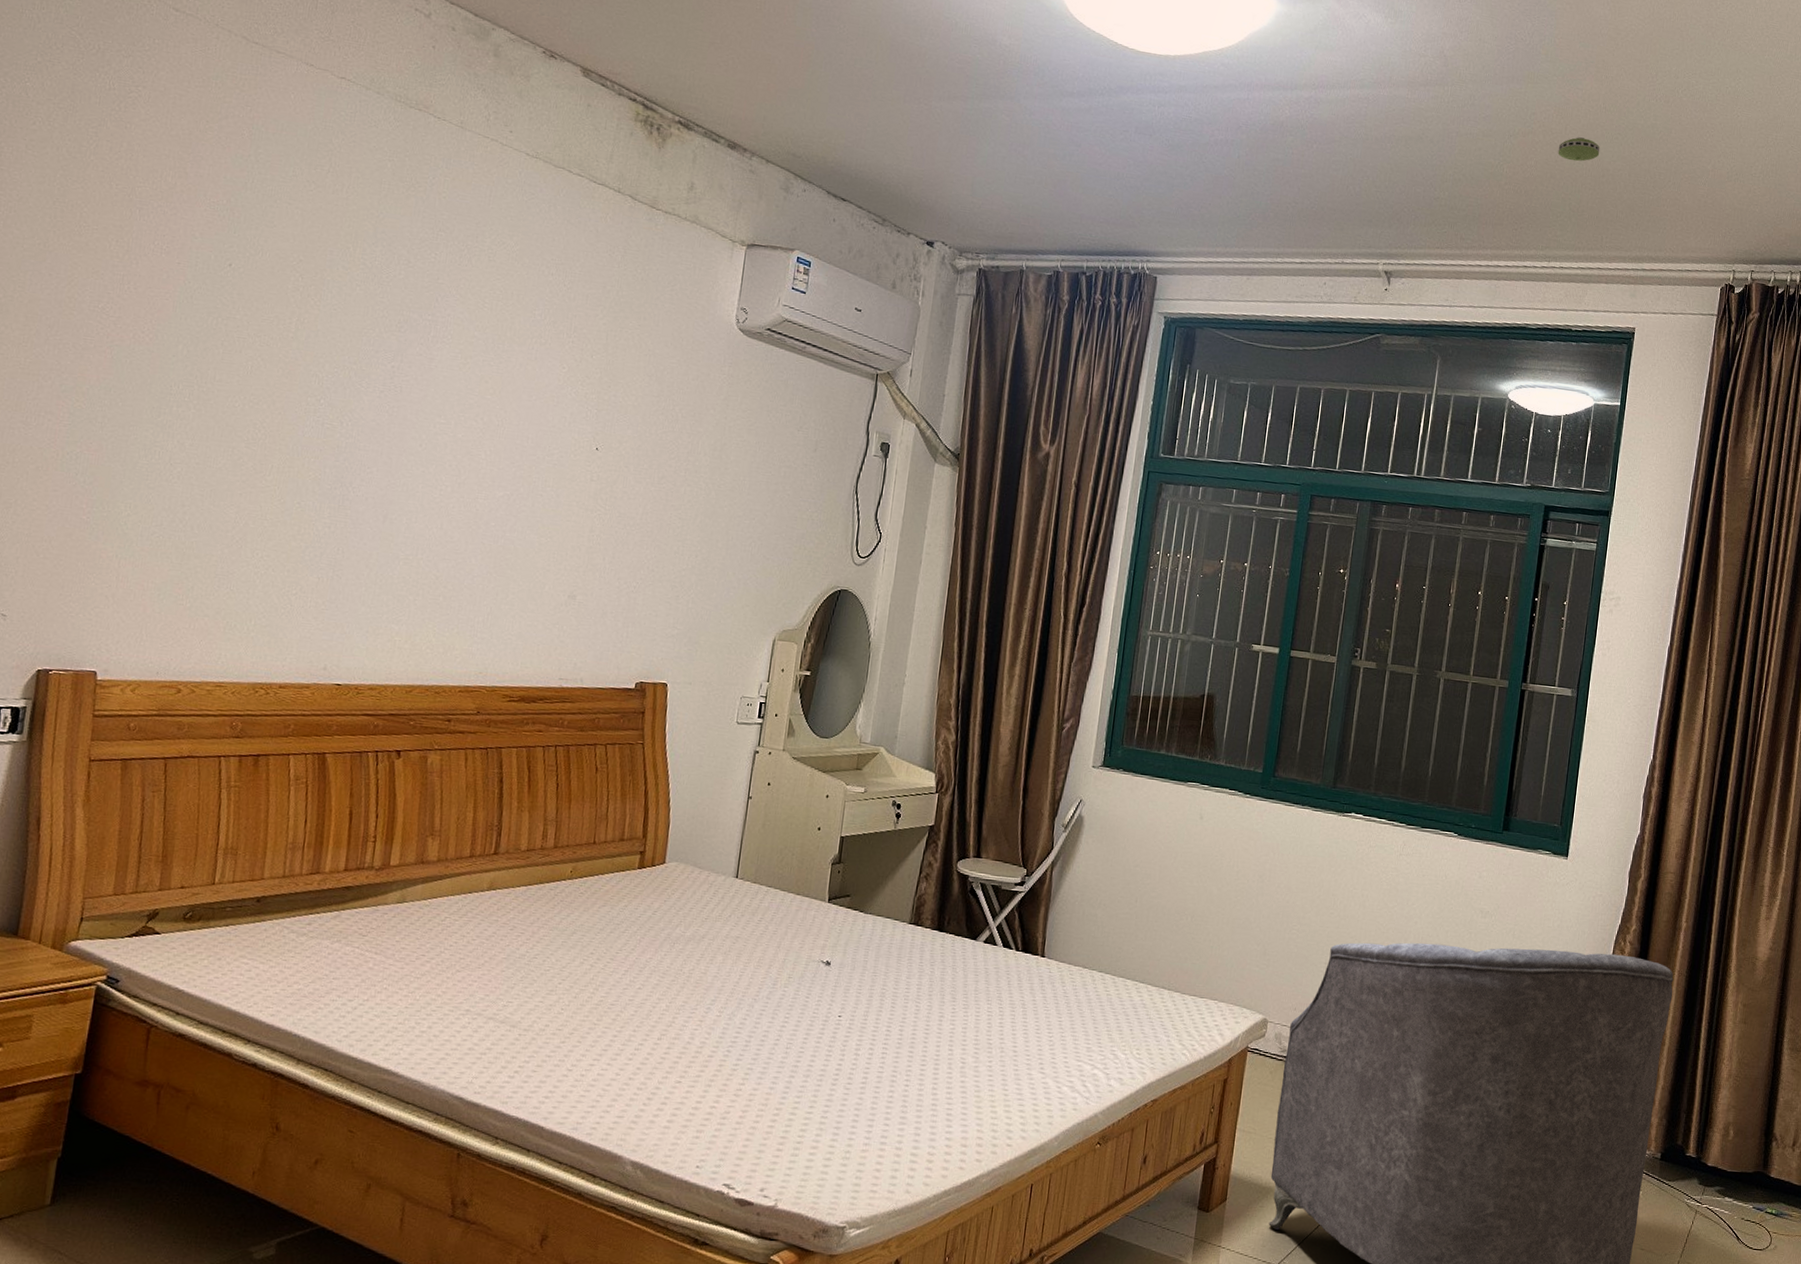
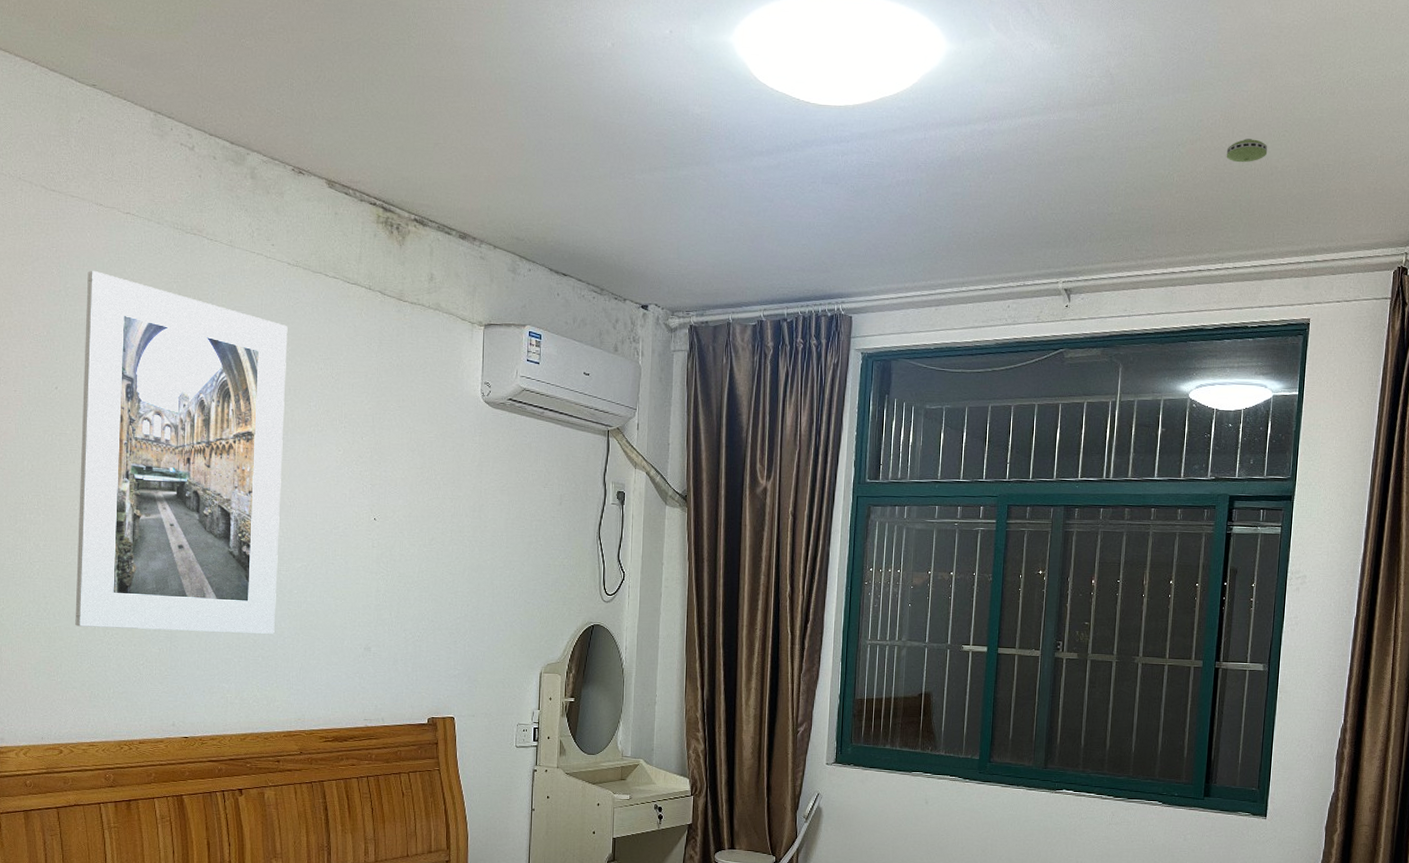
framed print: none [217,136,518,571] -> present [75,270,288,634]

